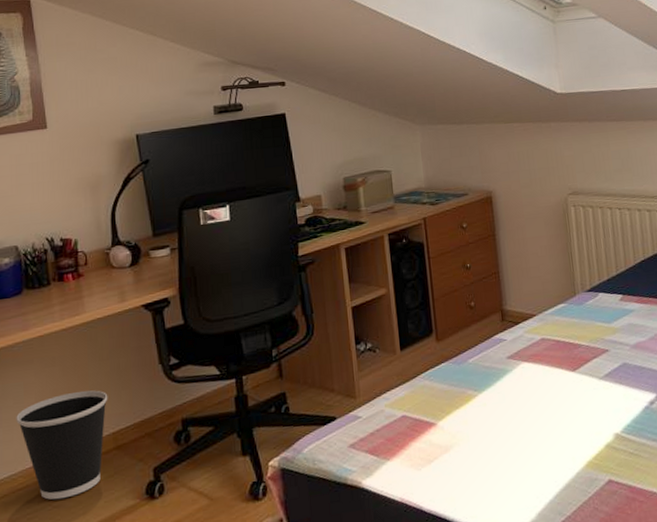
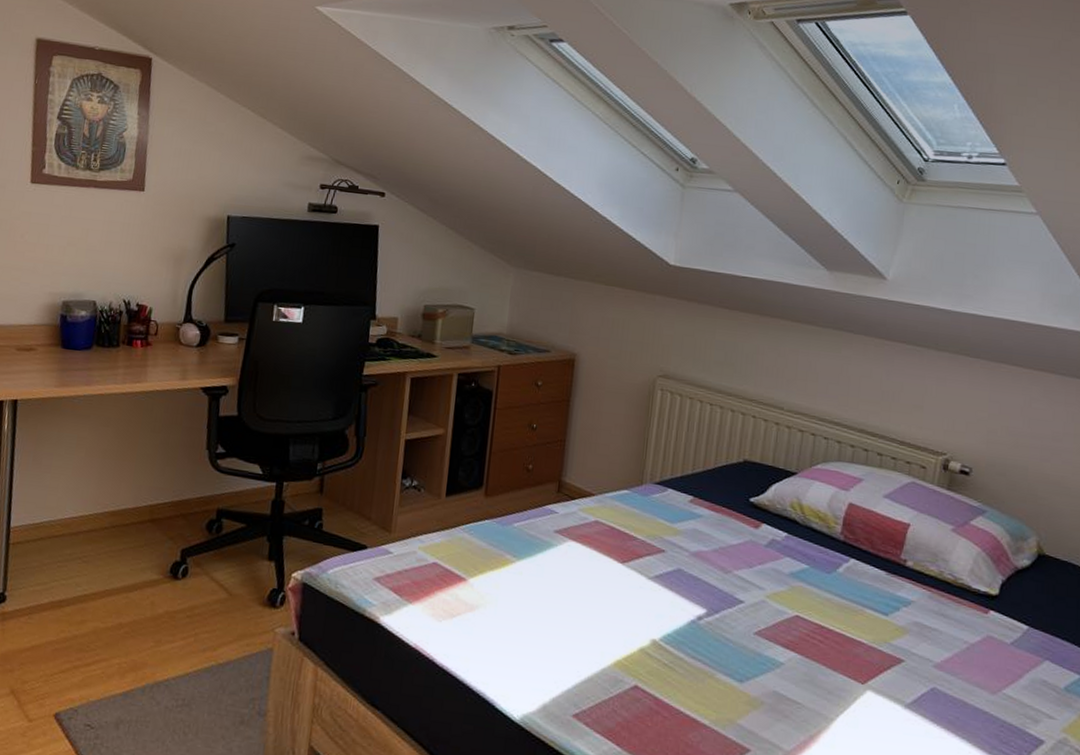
wastebasket: present [16,390,108,500] -> none [64,455,153,556]

